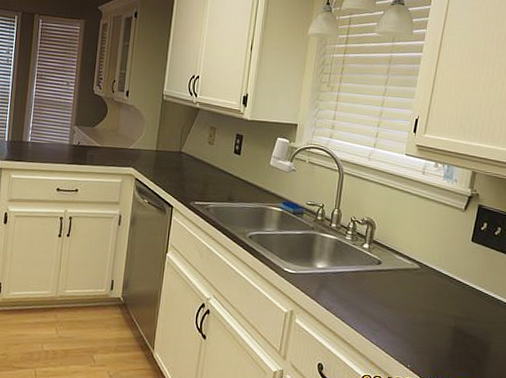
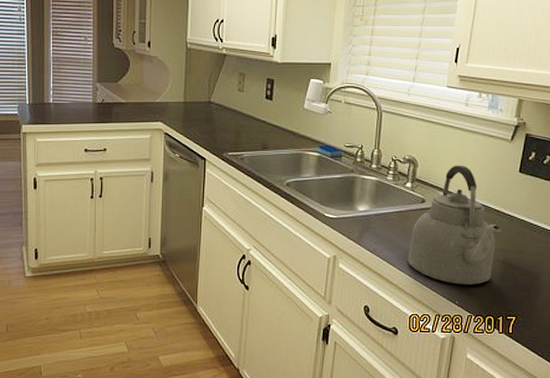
kettle: none [362,230,454,350] -> present [407,165,502,285]

